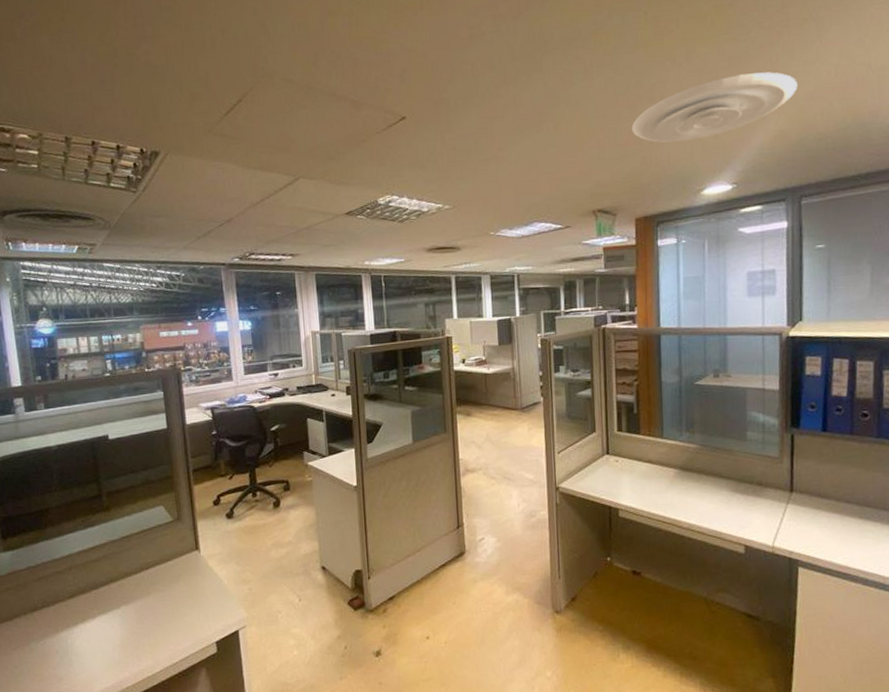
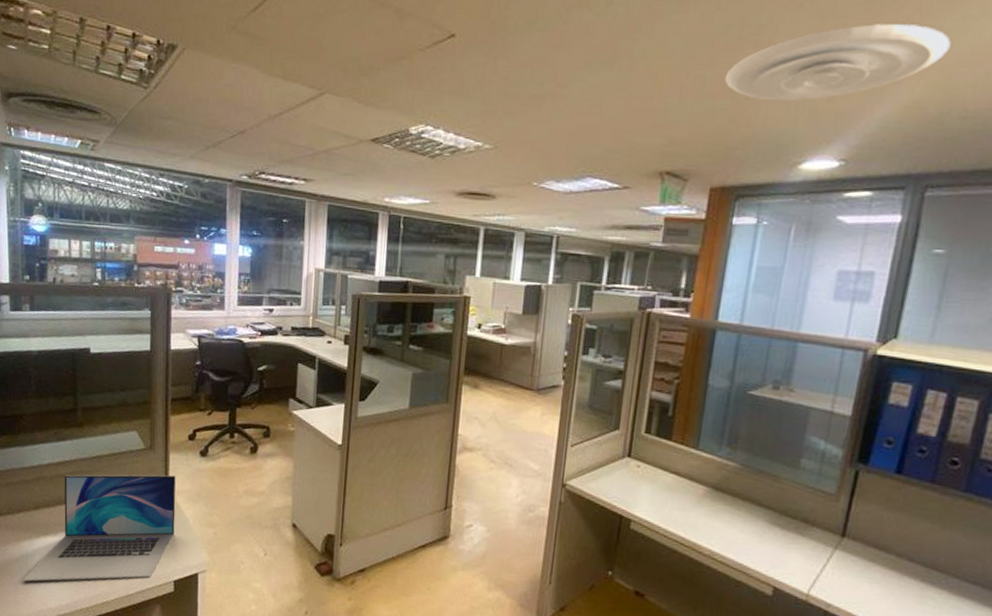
laptop: none [65,541,211,671] -> present [23,474,176,582]

